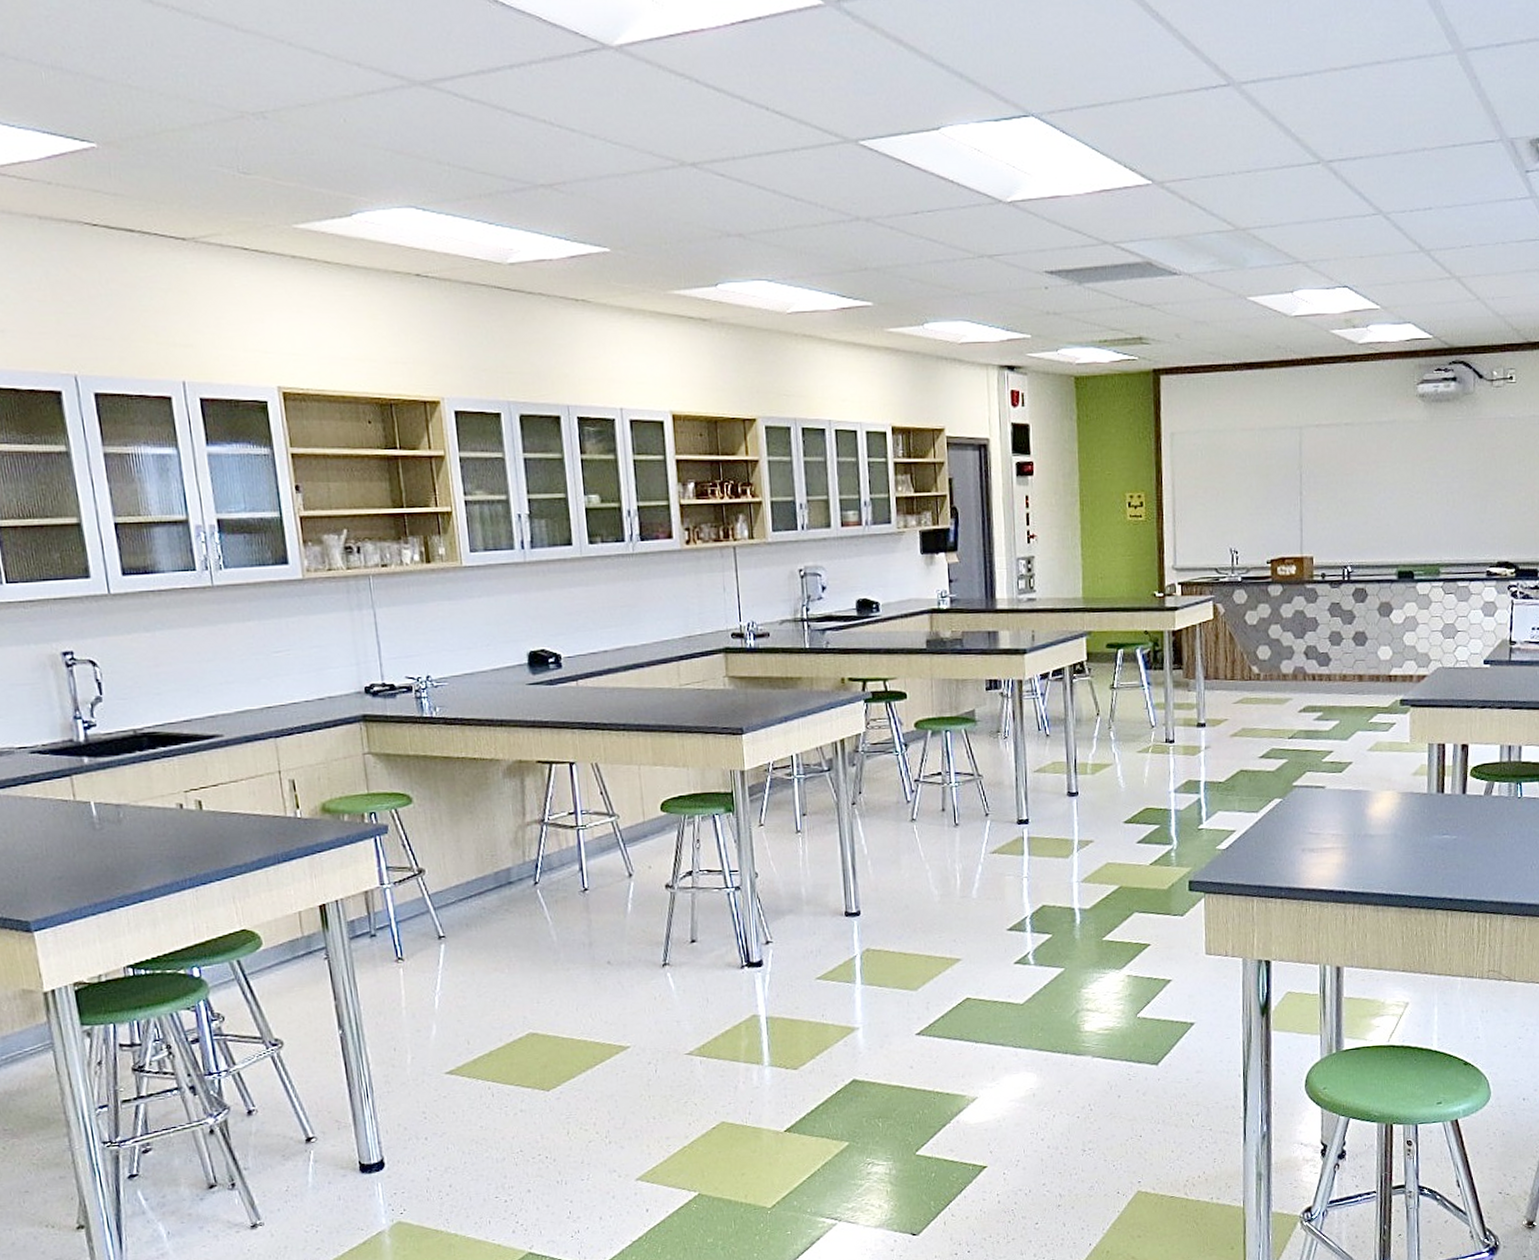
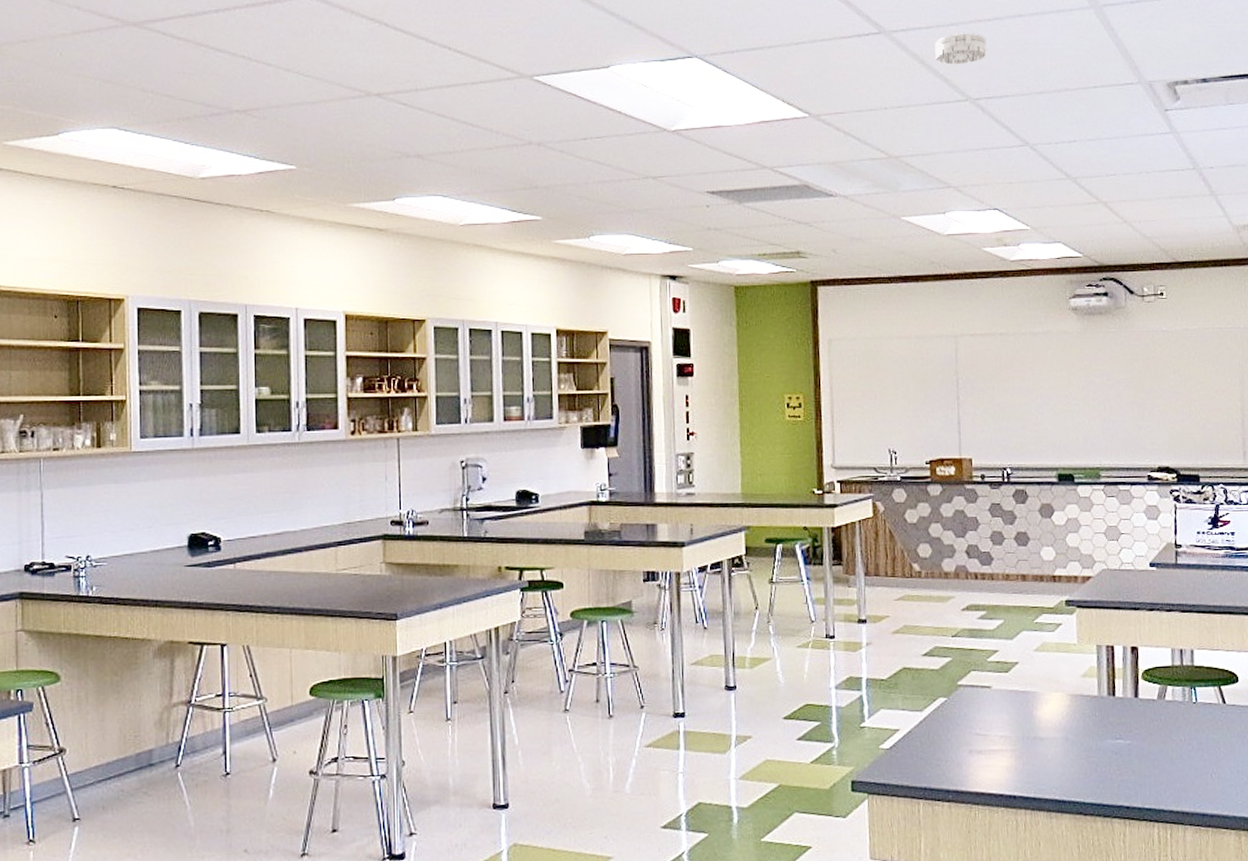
smoke detector: none [1287,84,1342,122] -> present [935,33,987,65]

